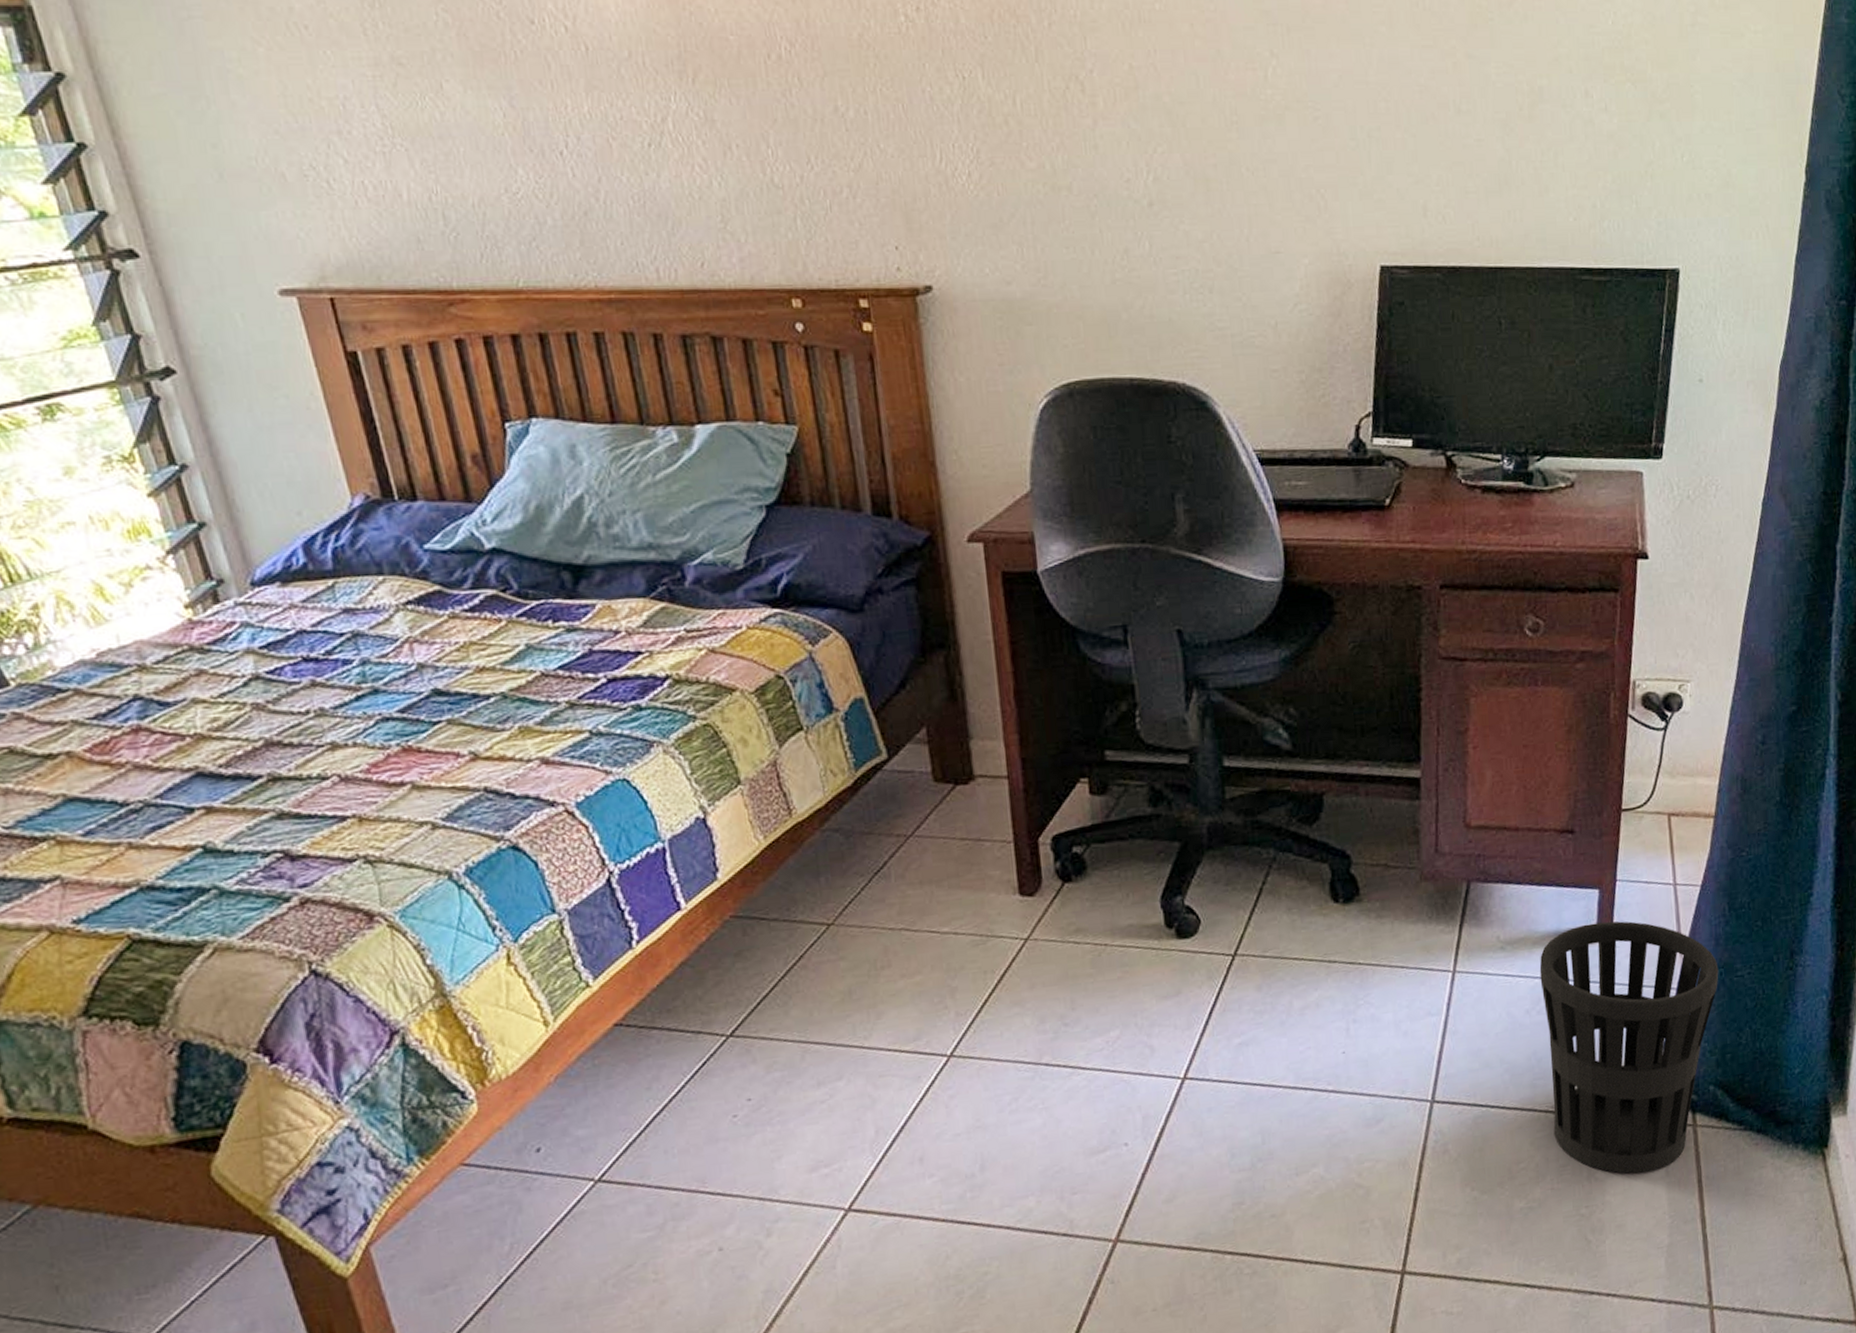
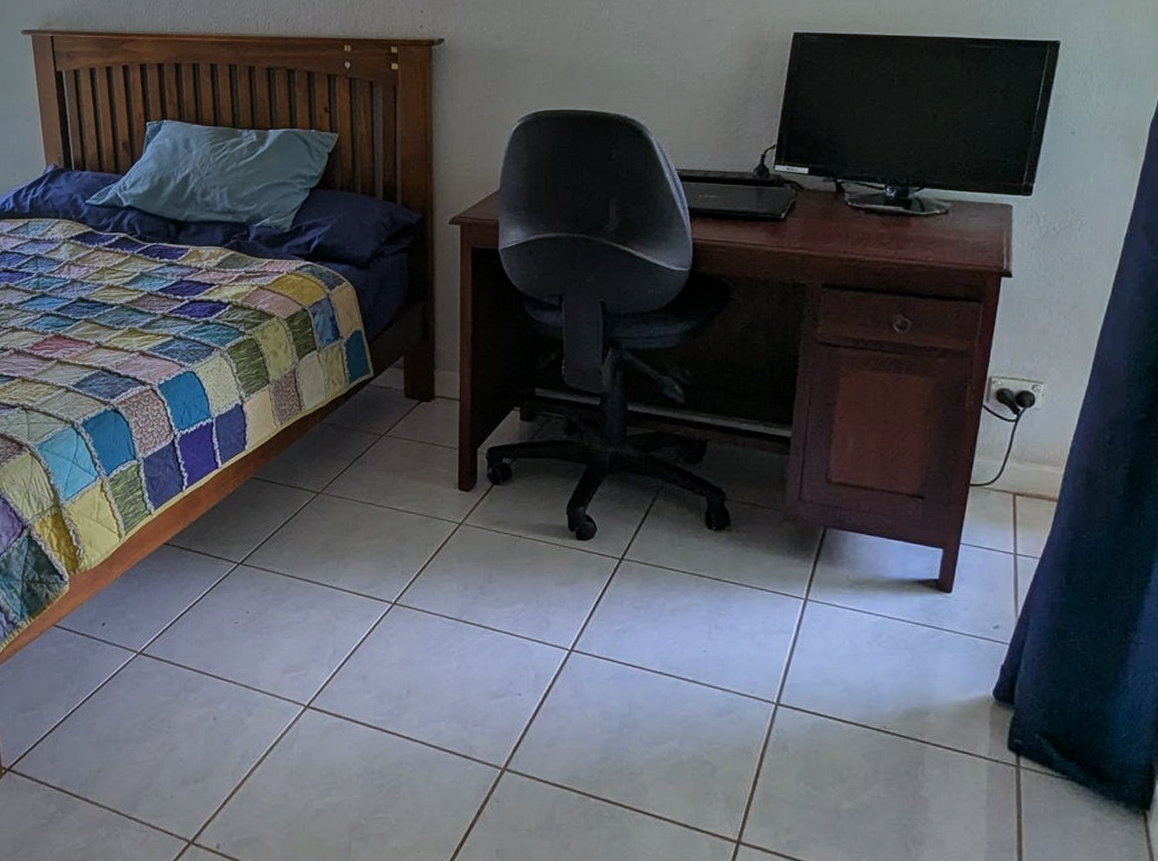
wastebasket: present [1539,921,1719,1174] -> none [882,577,1052,799]

